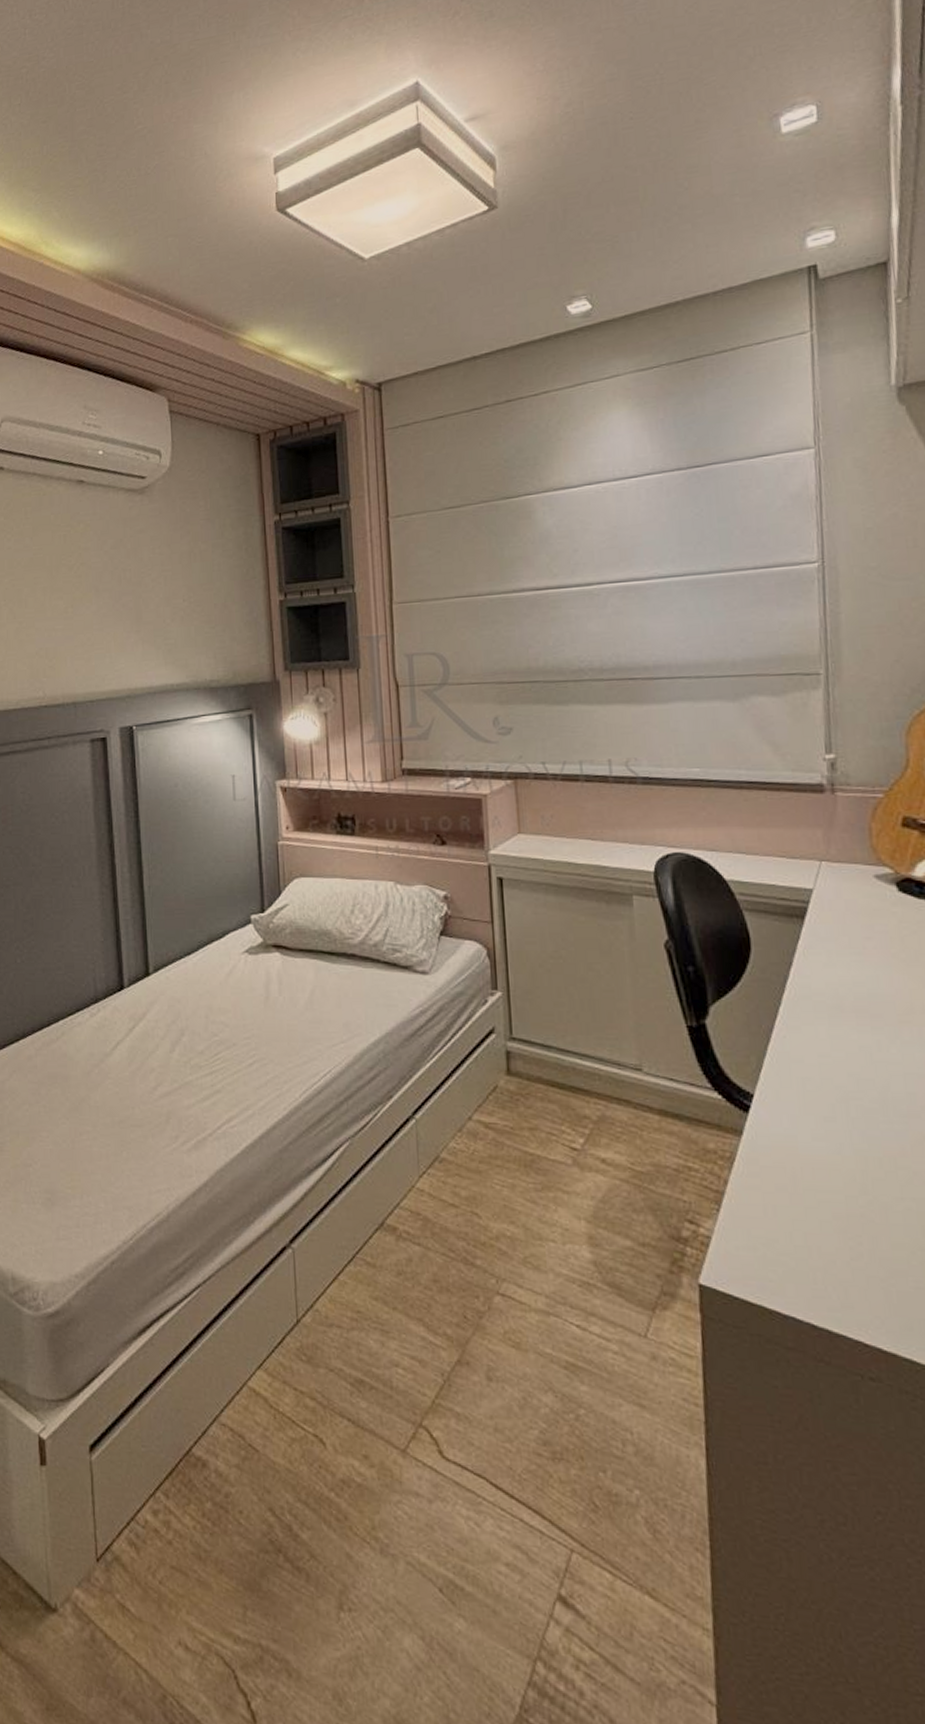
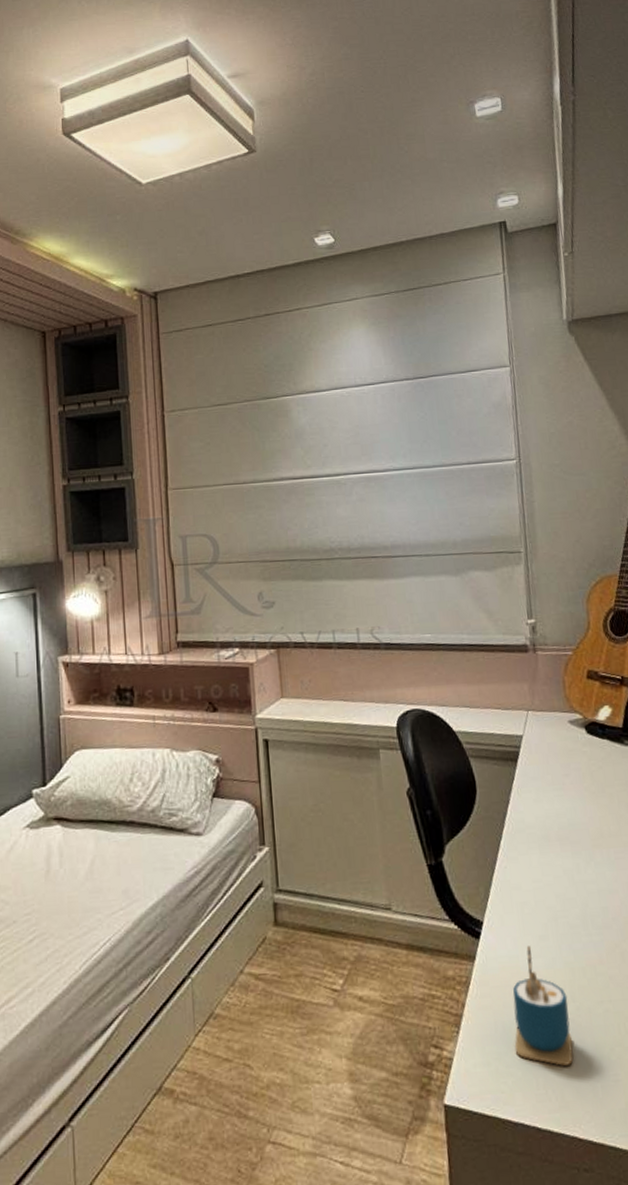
cup: none [787,1127,862,1263] -> present [512,946,573,1066]

